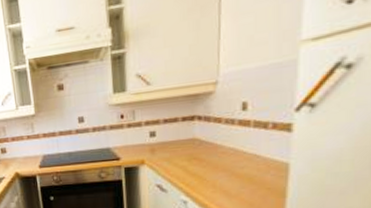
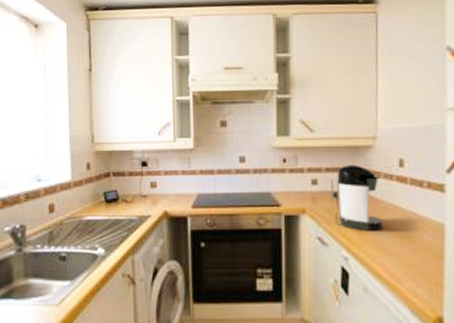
coffee maker: none [169,113,223,176] -> present [330,165,384,230]

